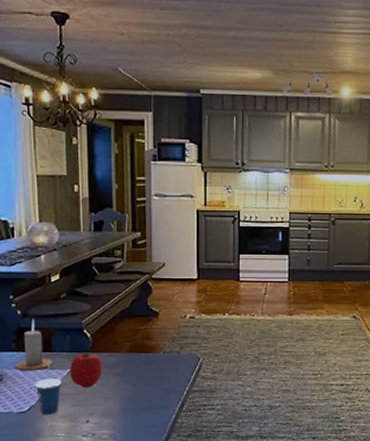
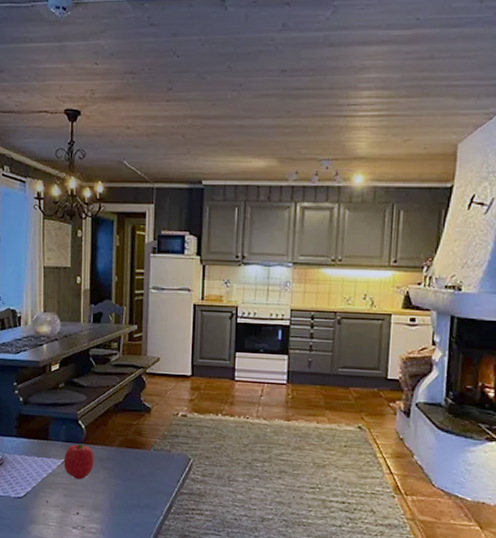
candle: present [15,319,53,371] -> none [15,406,49,458]
cup: present [34,364,62,417] -> none [31,452,56,504]

